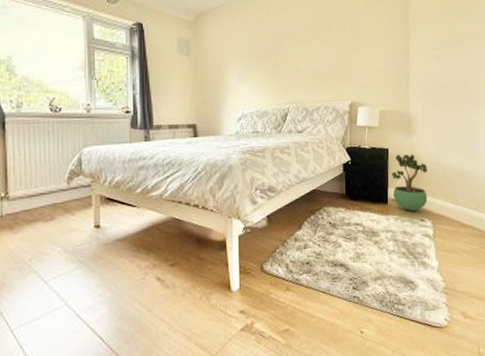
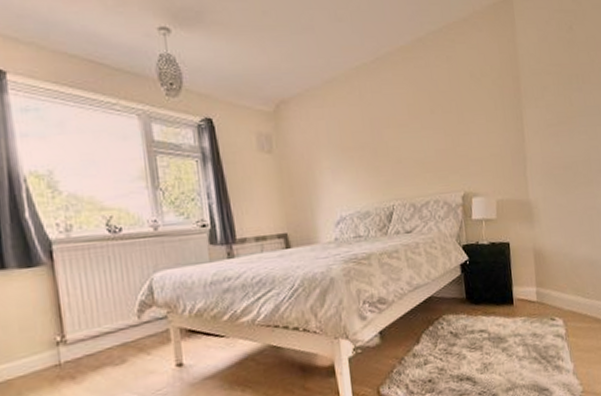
potted plant: present [392,153,428,211] -> none [515,246,557,311]

